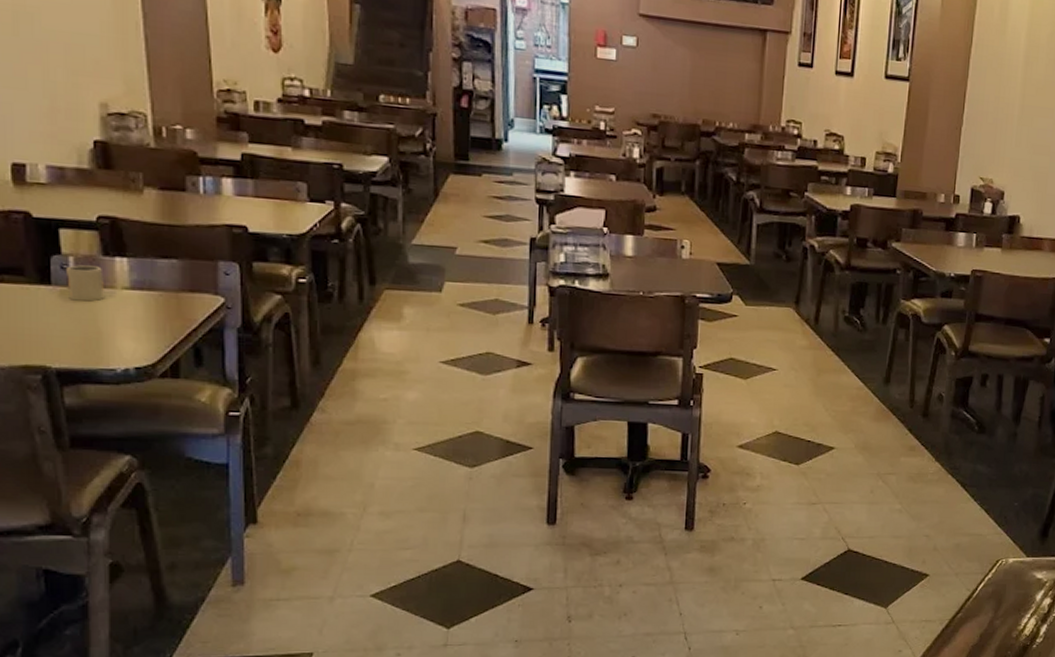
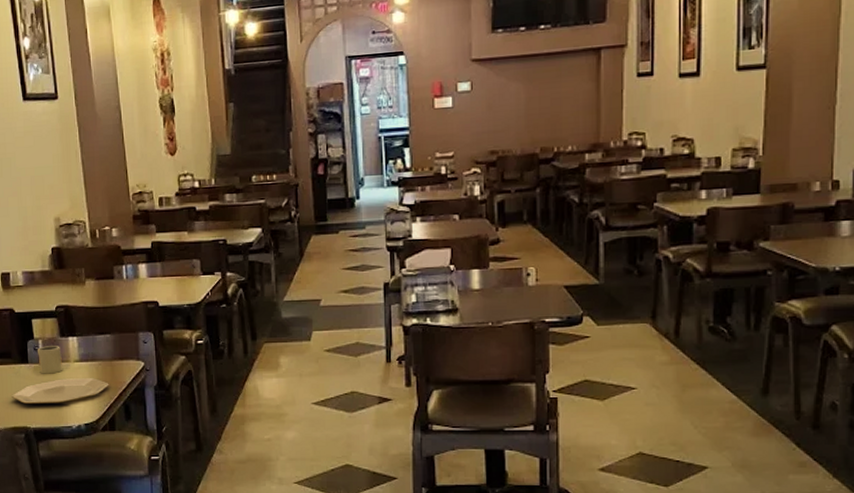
plate: none [23,308,173,340] -> present [11,378,109,405]

